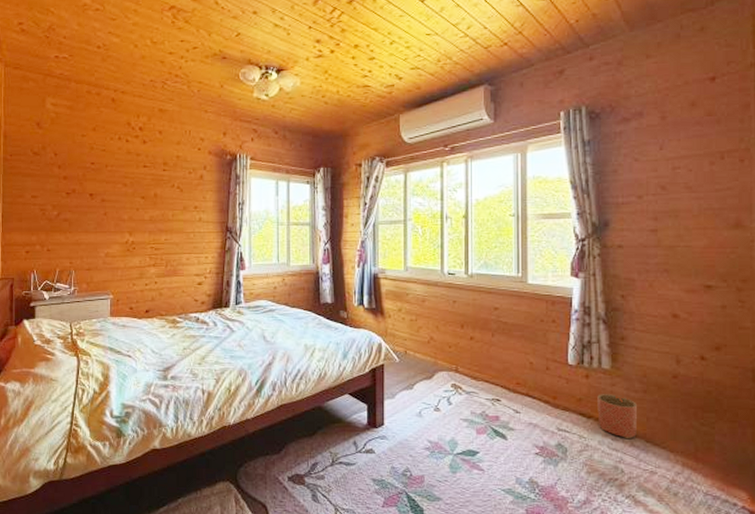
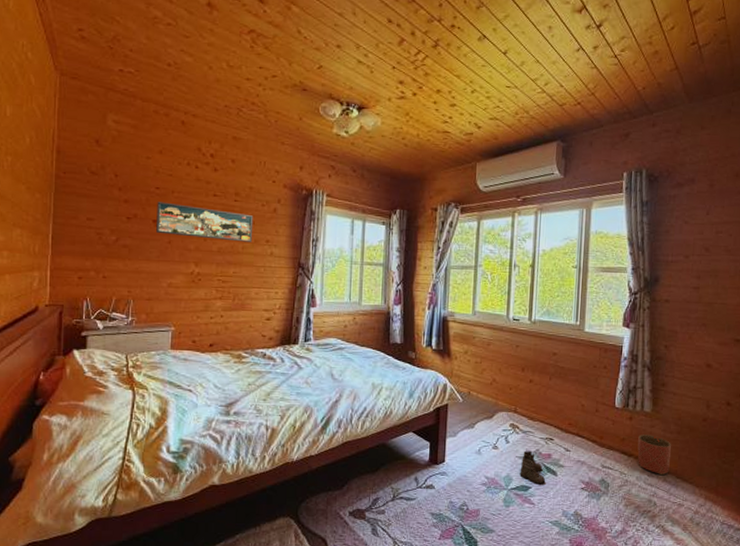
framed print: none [93,176,182,210] -> present [156,202,254,242]
boots: none [465,412,495,449] -> present [520,450,546,485]

